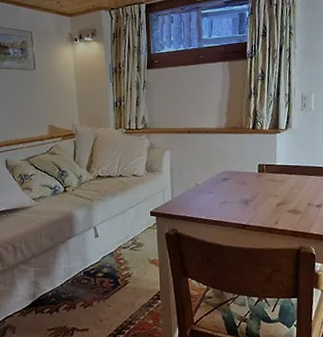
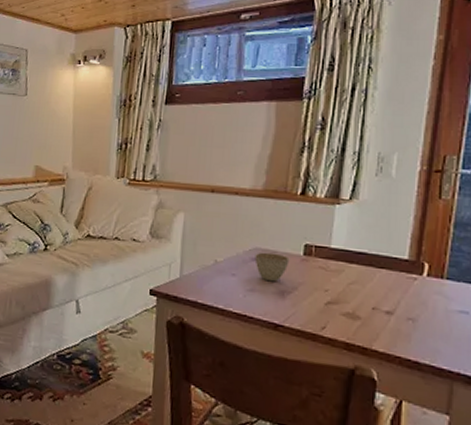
cup: none [224,173,249,195] -> present [254,252,290,282]

